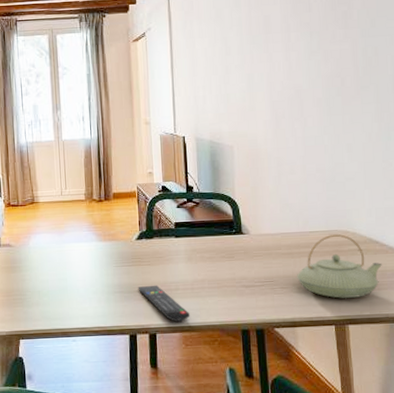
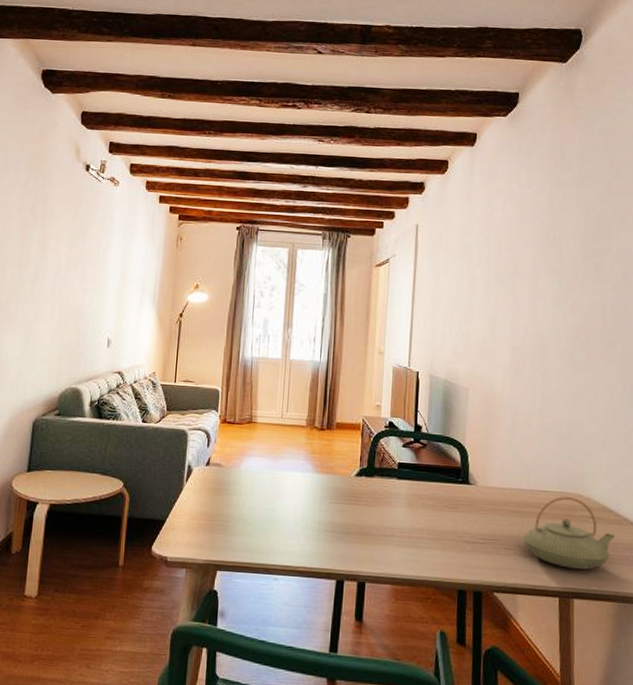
remote control: present [138,285,191,322] -> none [351,528,405,572]

